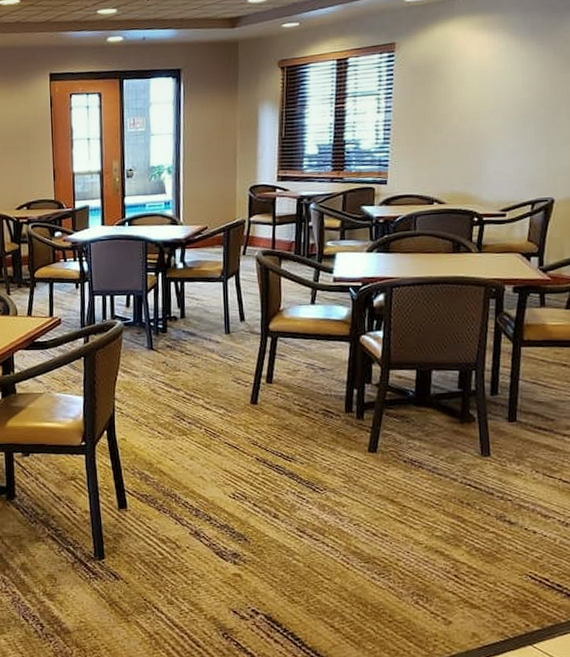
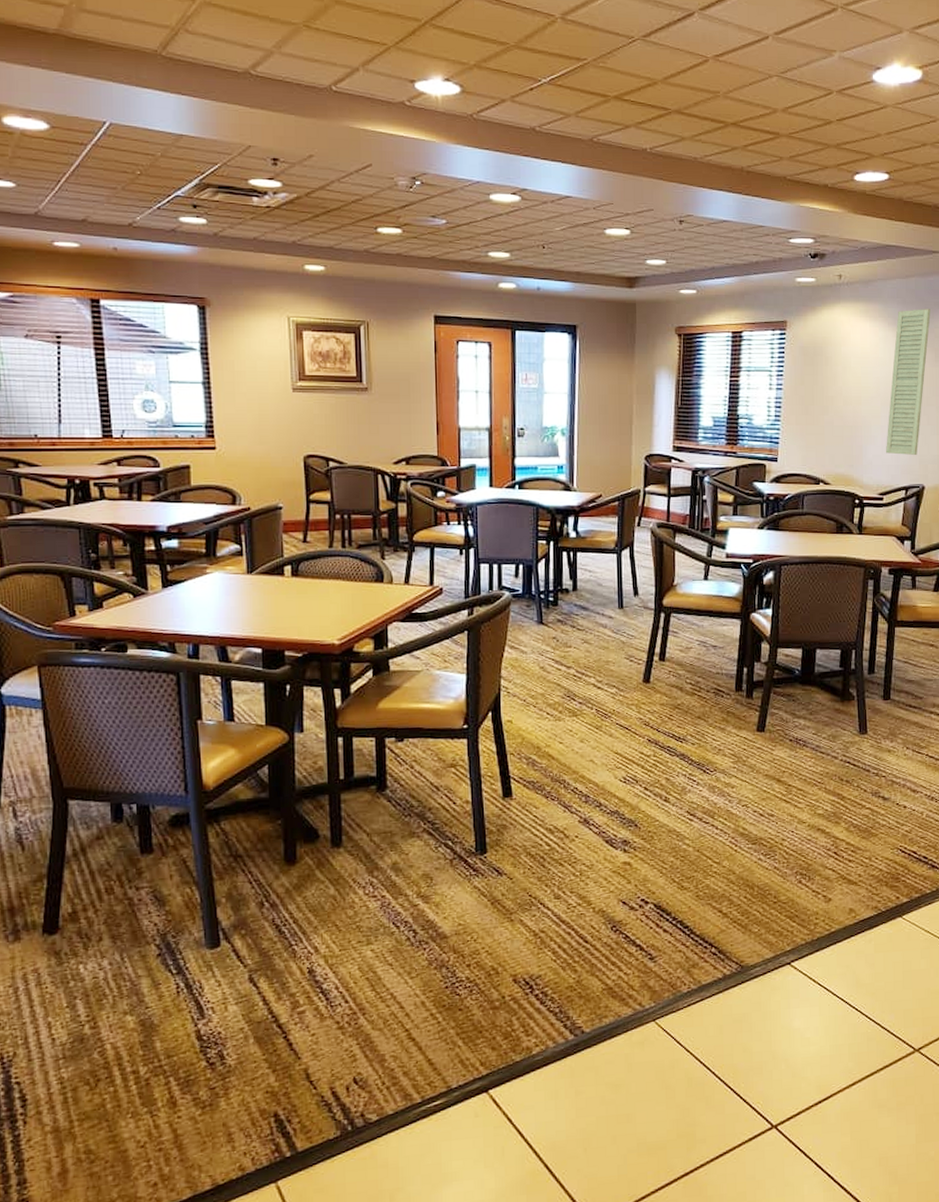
wall art: none [508,13,559,169] -> present [886,309,931,455]

